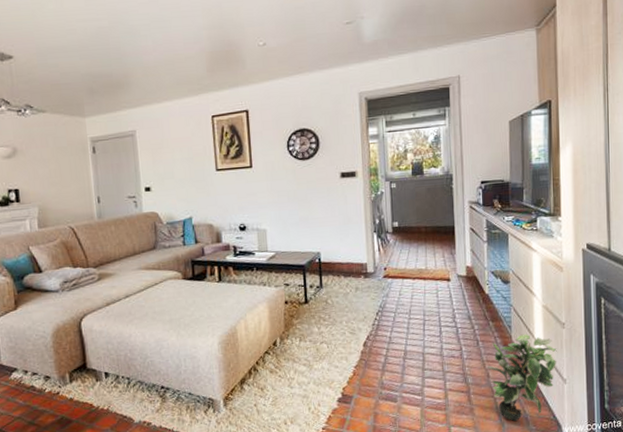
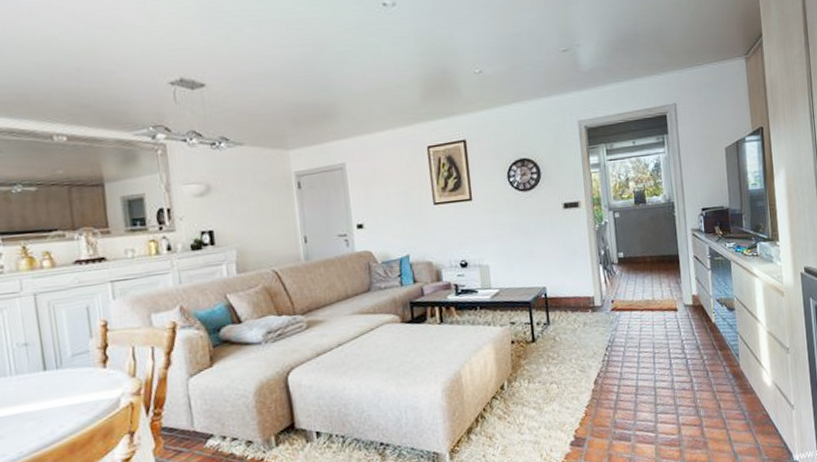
potted plant: present [487,334,557,422] -> none [718,361,784,453]

